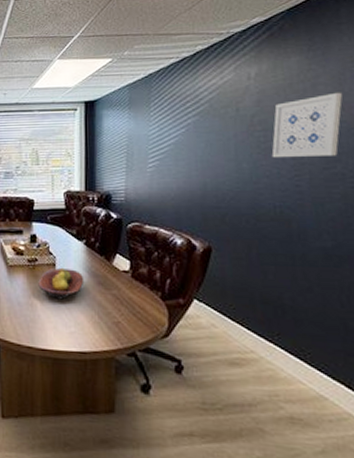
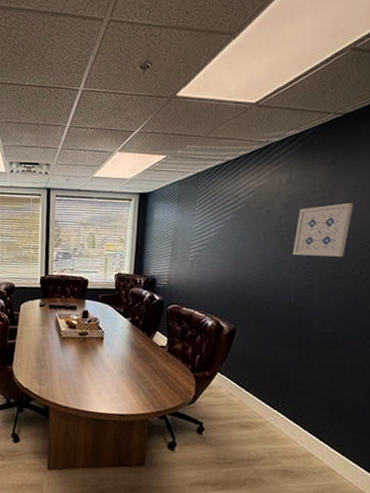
fruit bowl: present [38,267,84,300] -> none [87,341,128,369]

